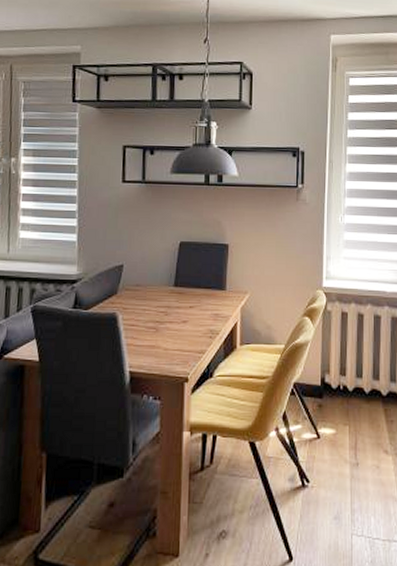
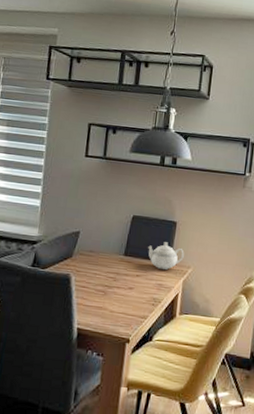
teapot: none [200,267,240,297] -> present [148,242,184,270]

